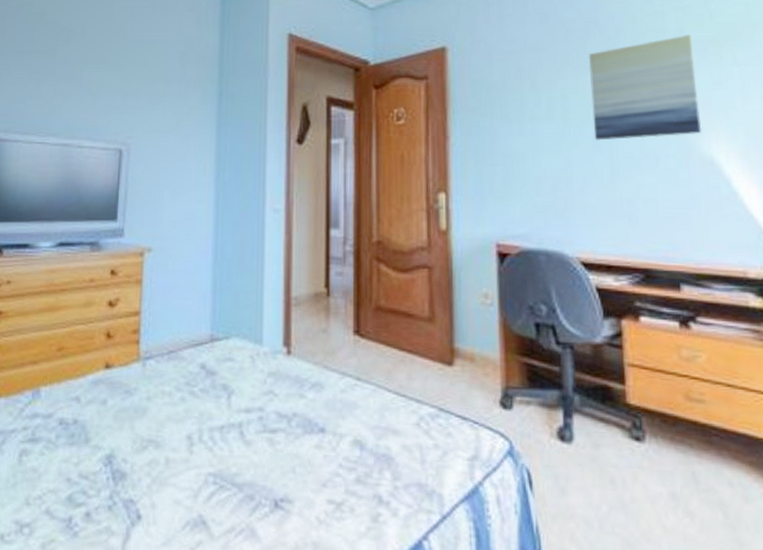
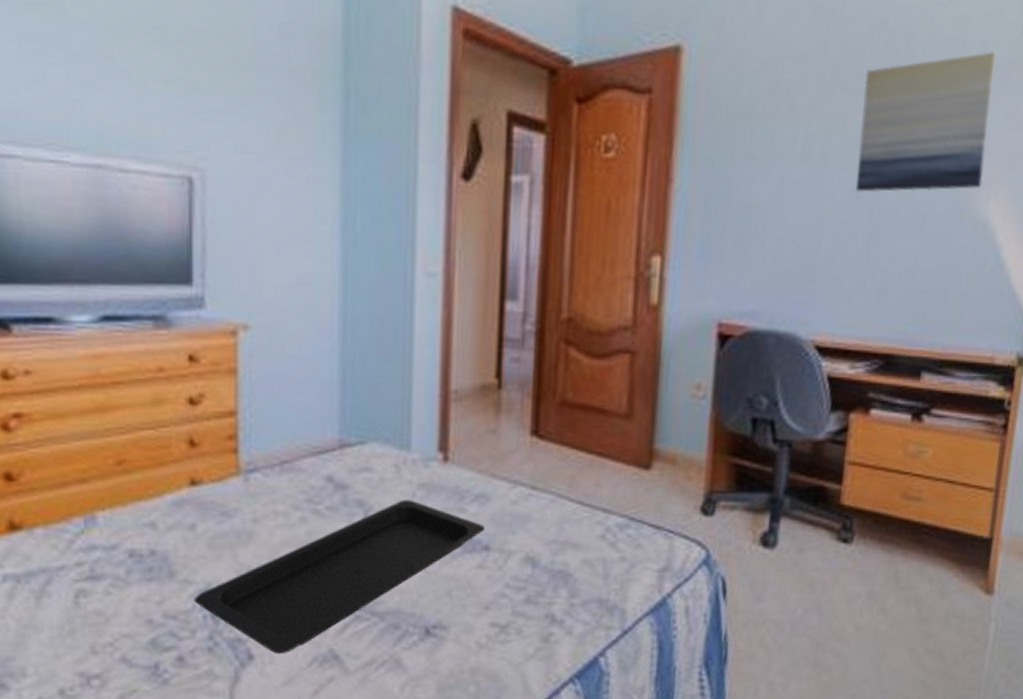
serving tray: none [101,385,321,516] -> present [194,499,486,653]

